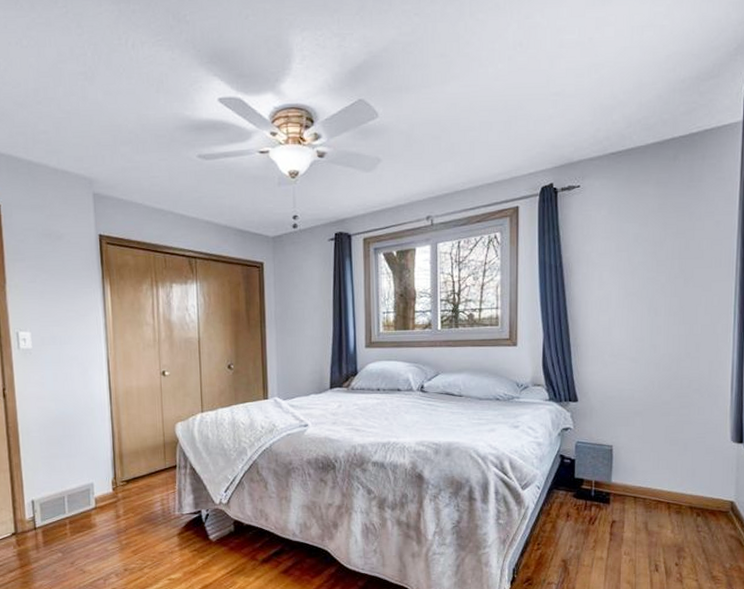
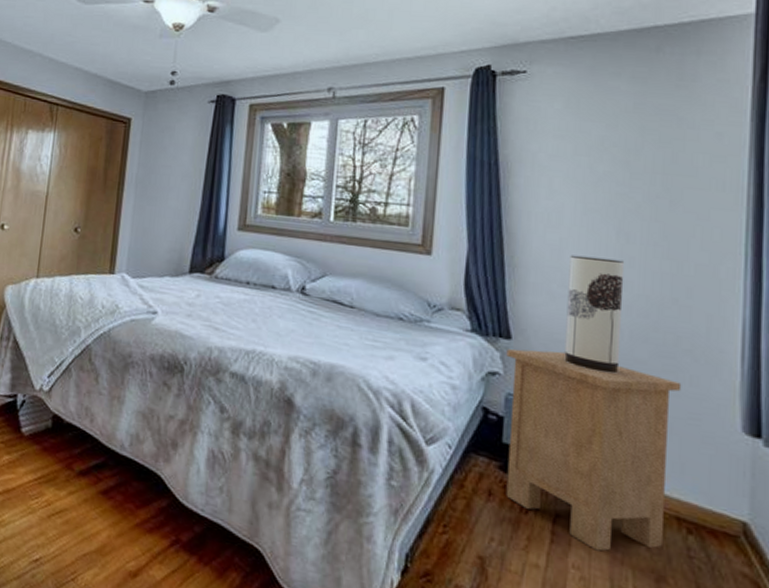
nightstand: none [575,405,693,540] -> present [506,349,682,552]
table lamp: none [614,329,654,415] -> present [564,255,625,374]

